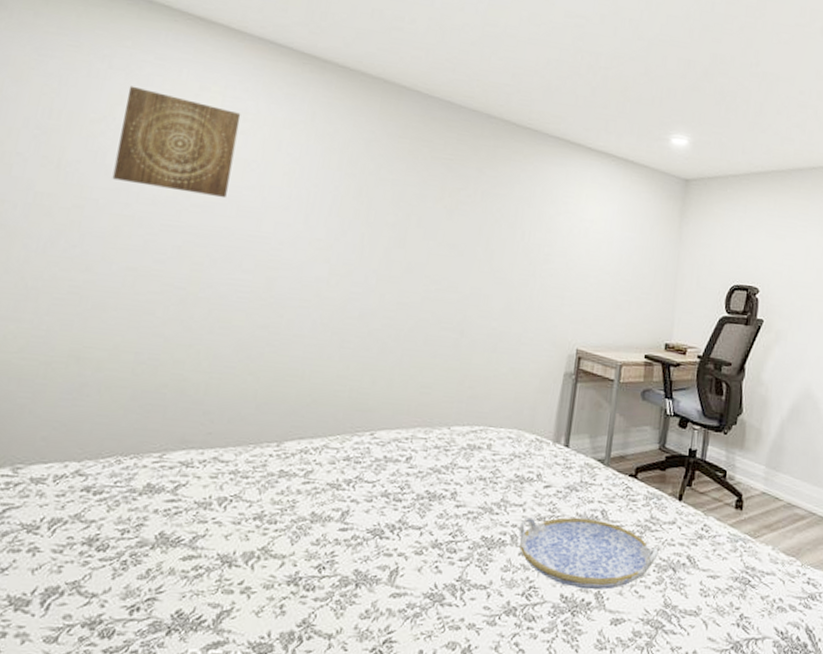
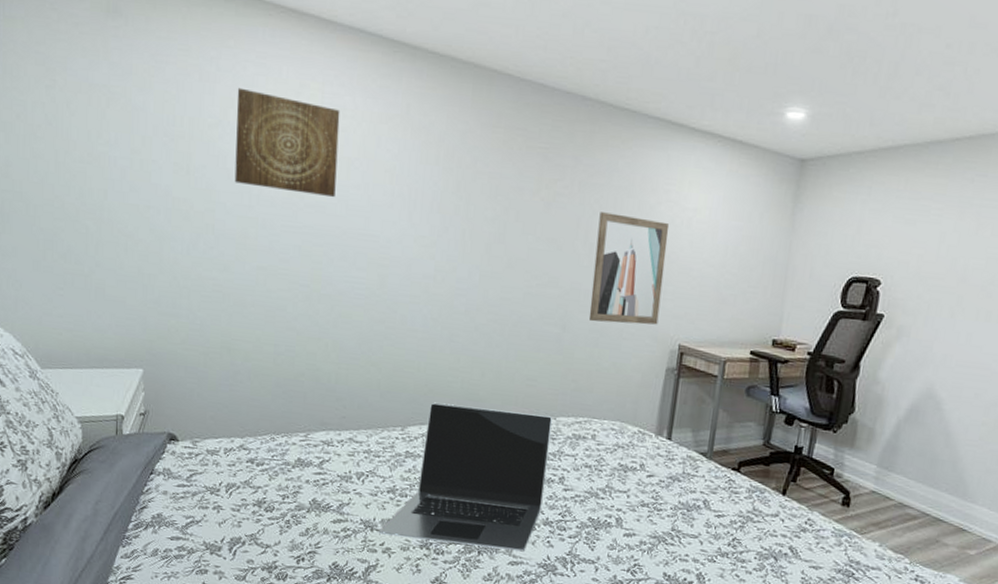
laptop: none [238,413,447,581] -> present [379,402,553,552]
wall art: none [487,220,568,330] -> present [588,212,670,325]
serving tray: present [519,517,659,590] -> none [623,503,760,572]

